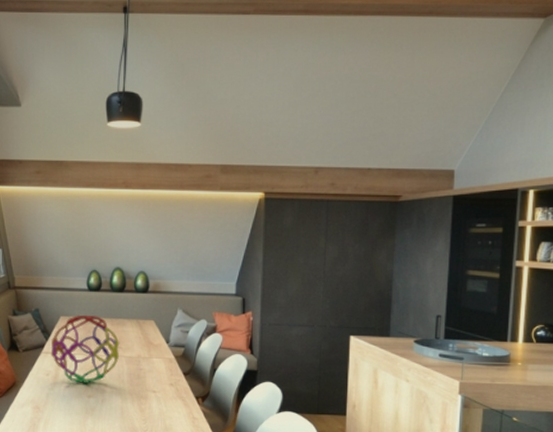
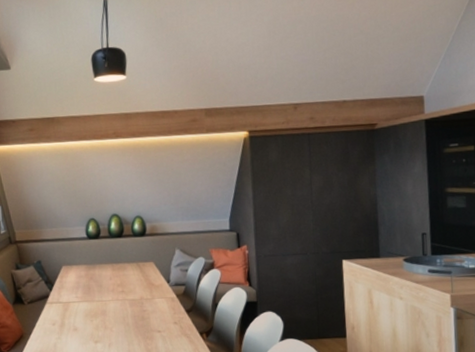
decorative orb: present [50,314,120,383] -> none [55,262,123,330]

